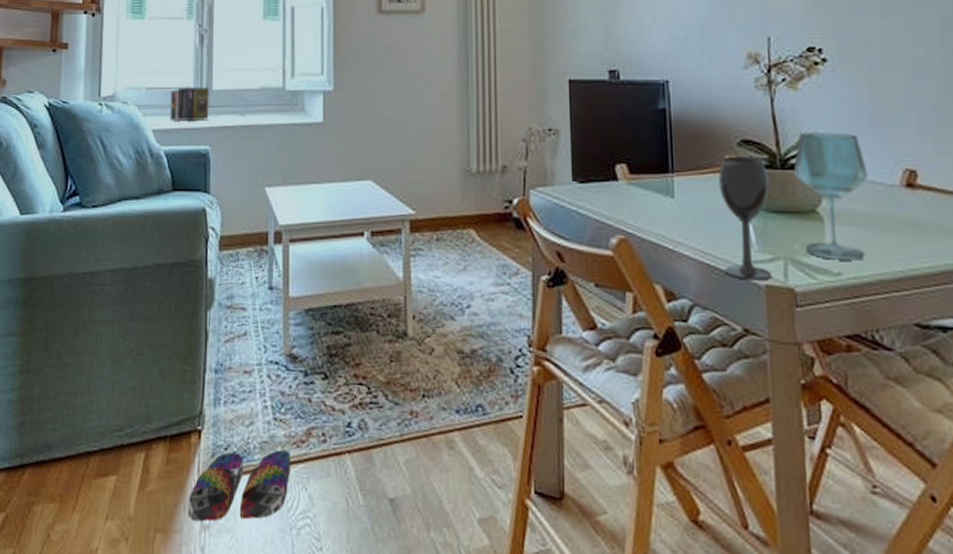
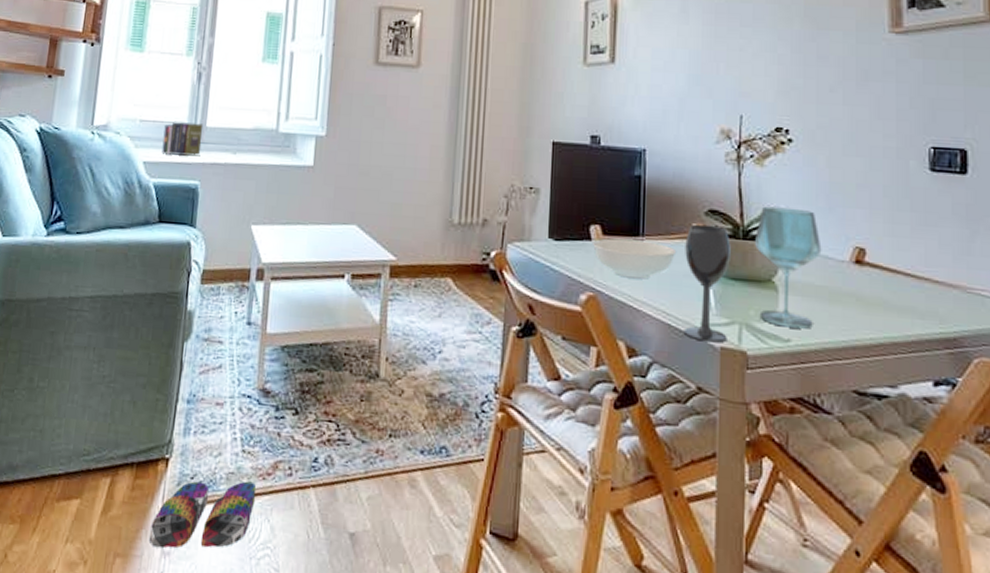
bowl: none [620,177,711,218] -> present [593,238,677,279]

